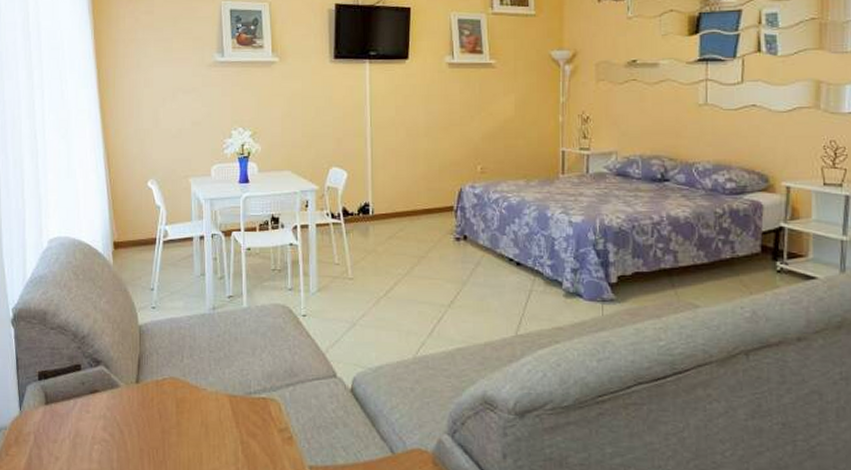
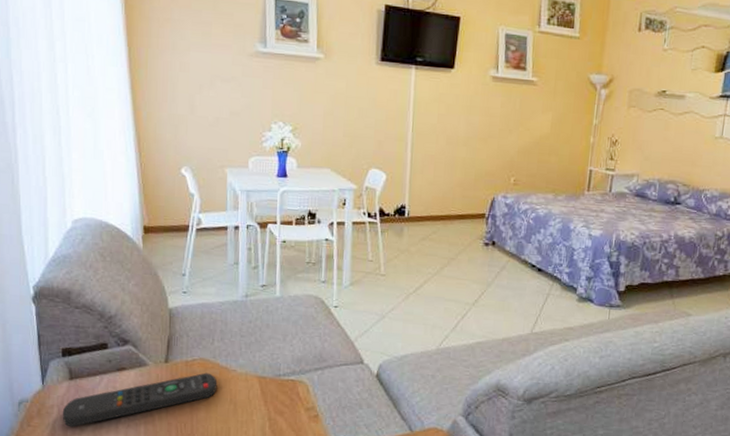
remote control: none [38,392,188,456] -> present [62,372,218,428]

